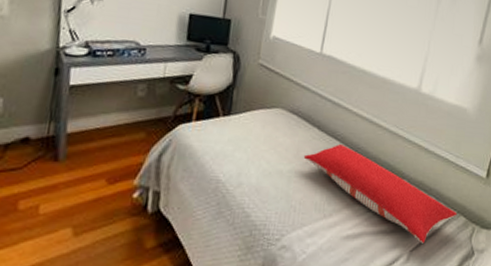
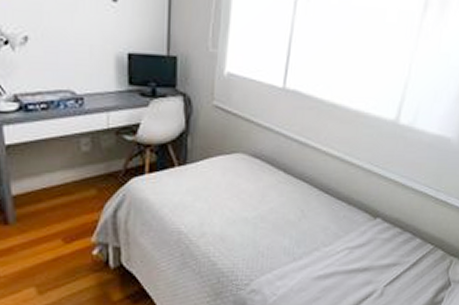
pillow: present [303,143,458,243] -> none [269,185,435,278]

